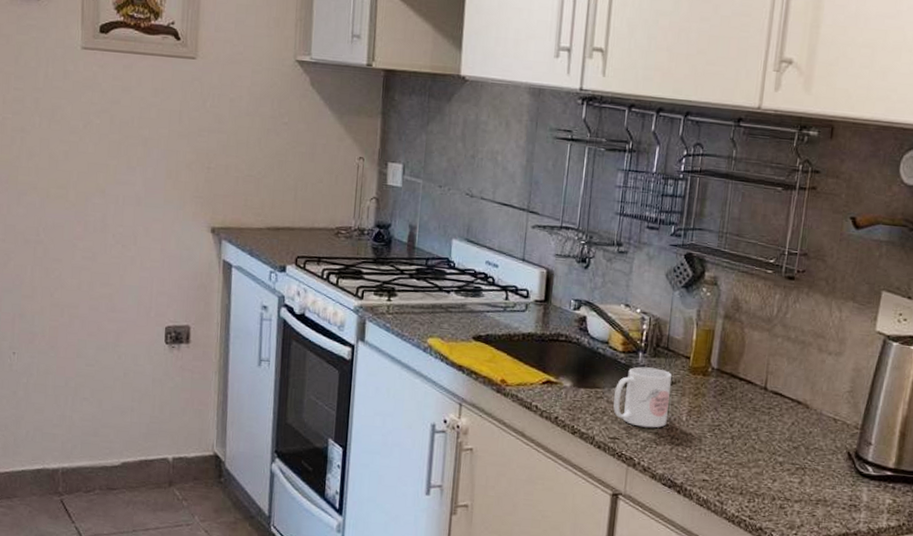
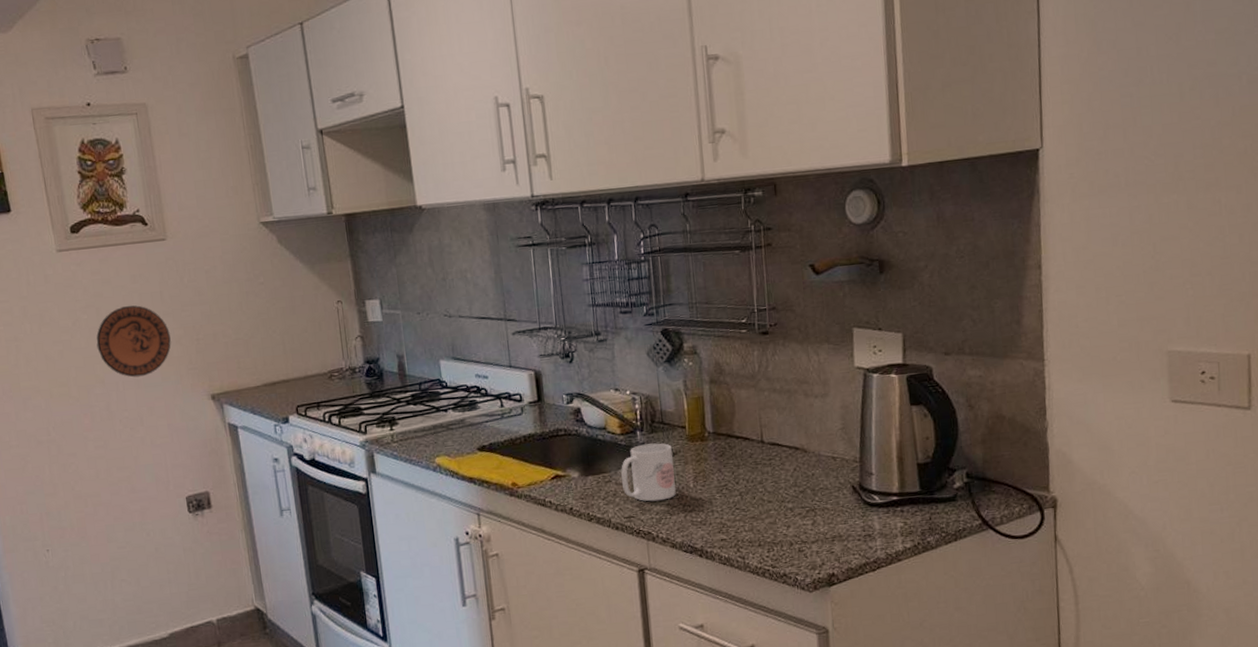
decorative plate: none [104,118,182,195] -> present [96,305,171,378]

